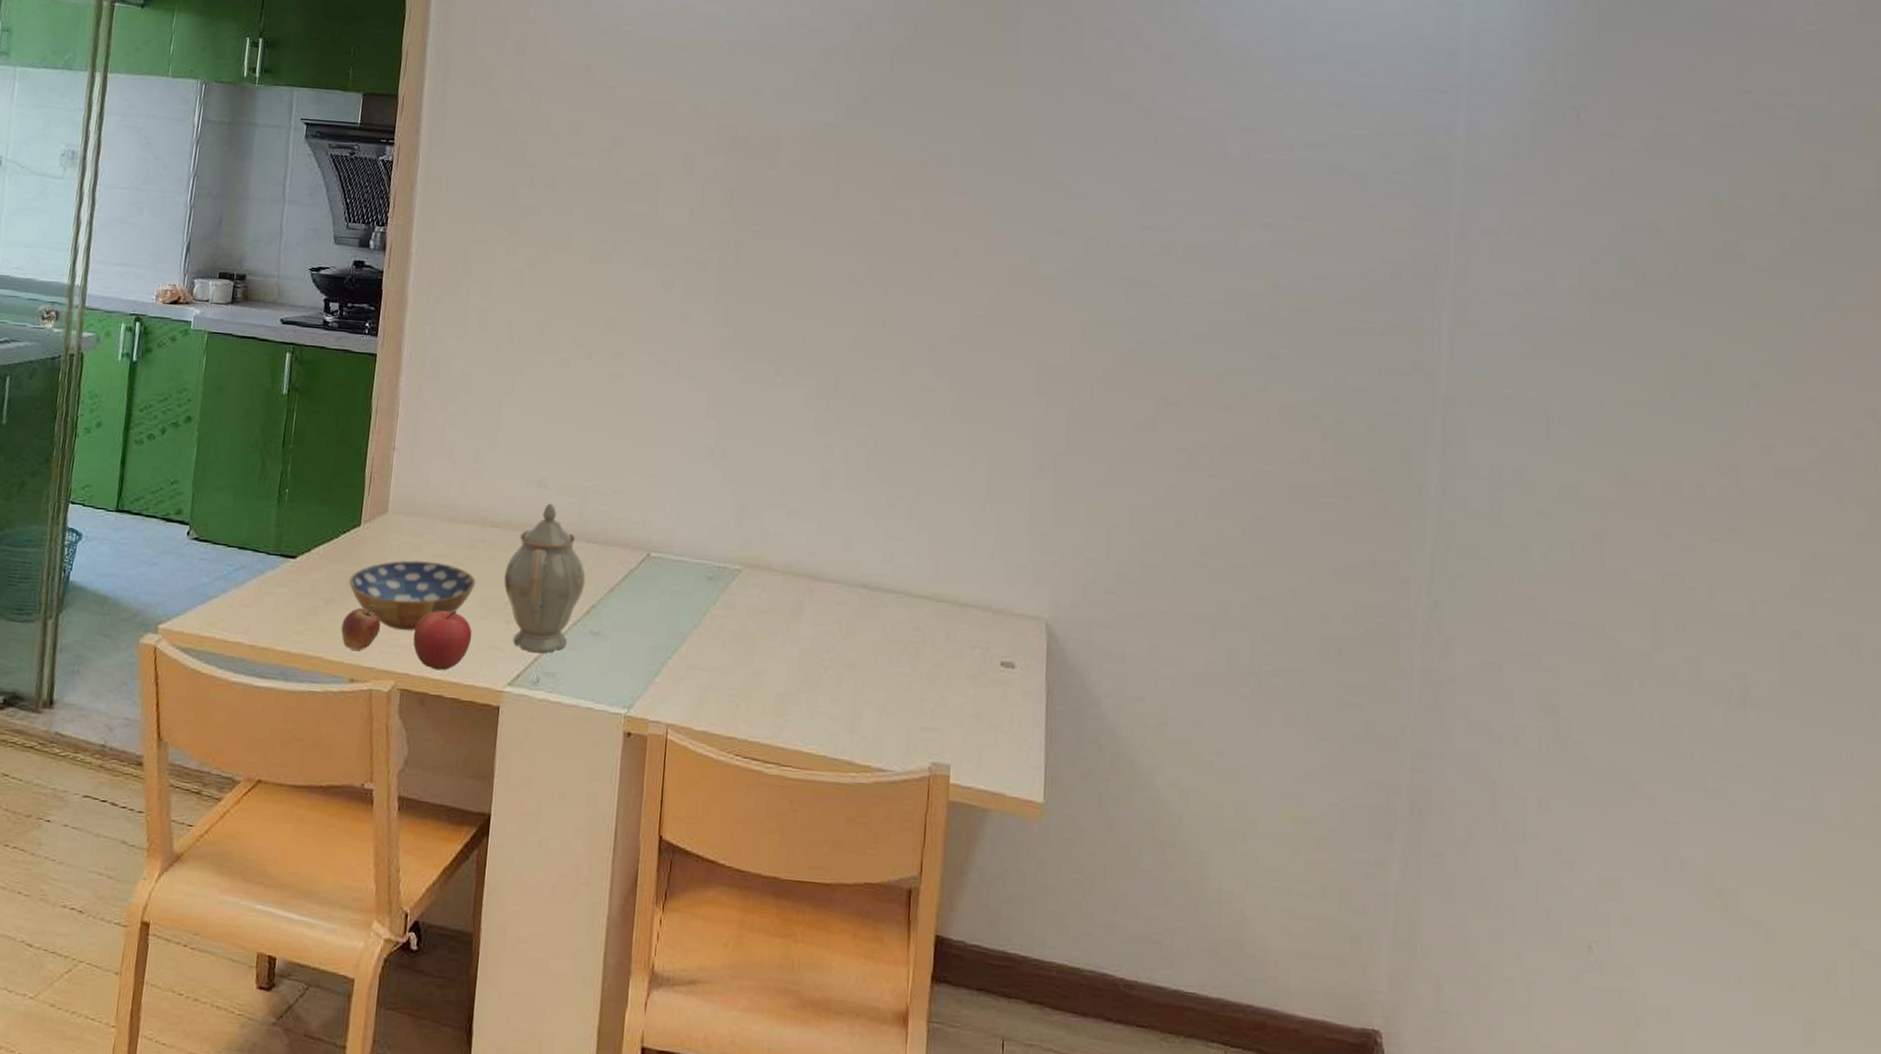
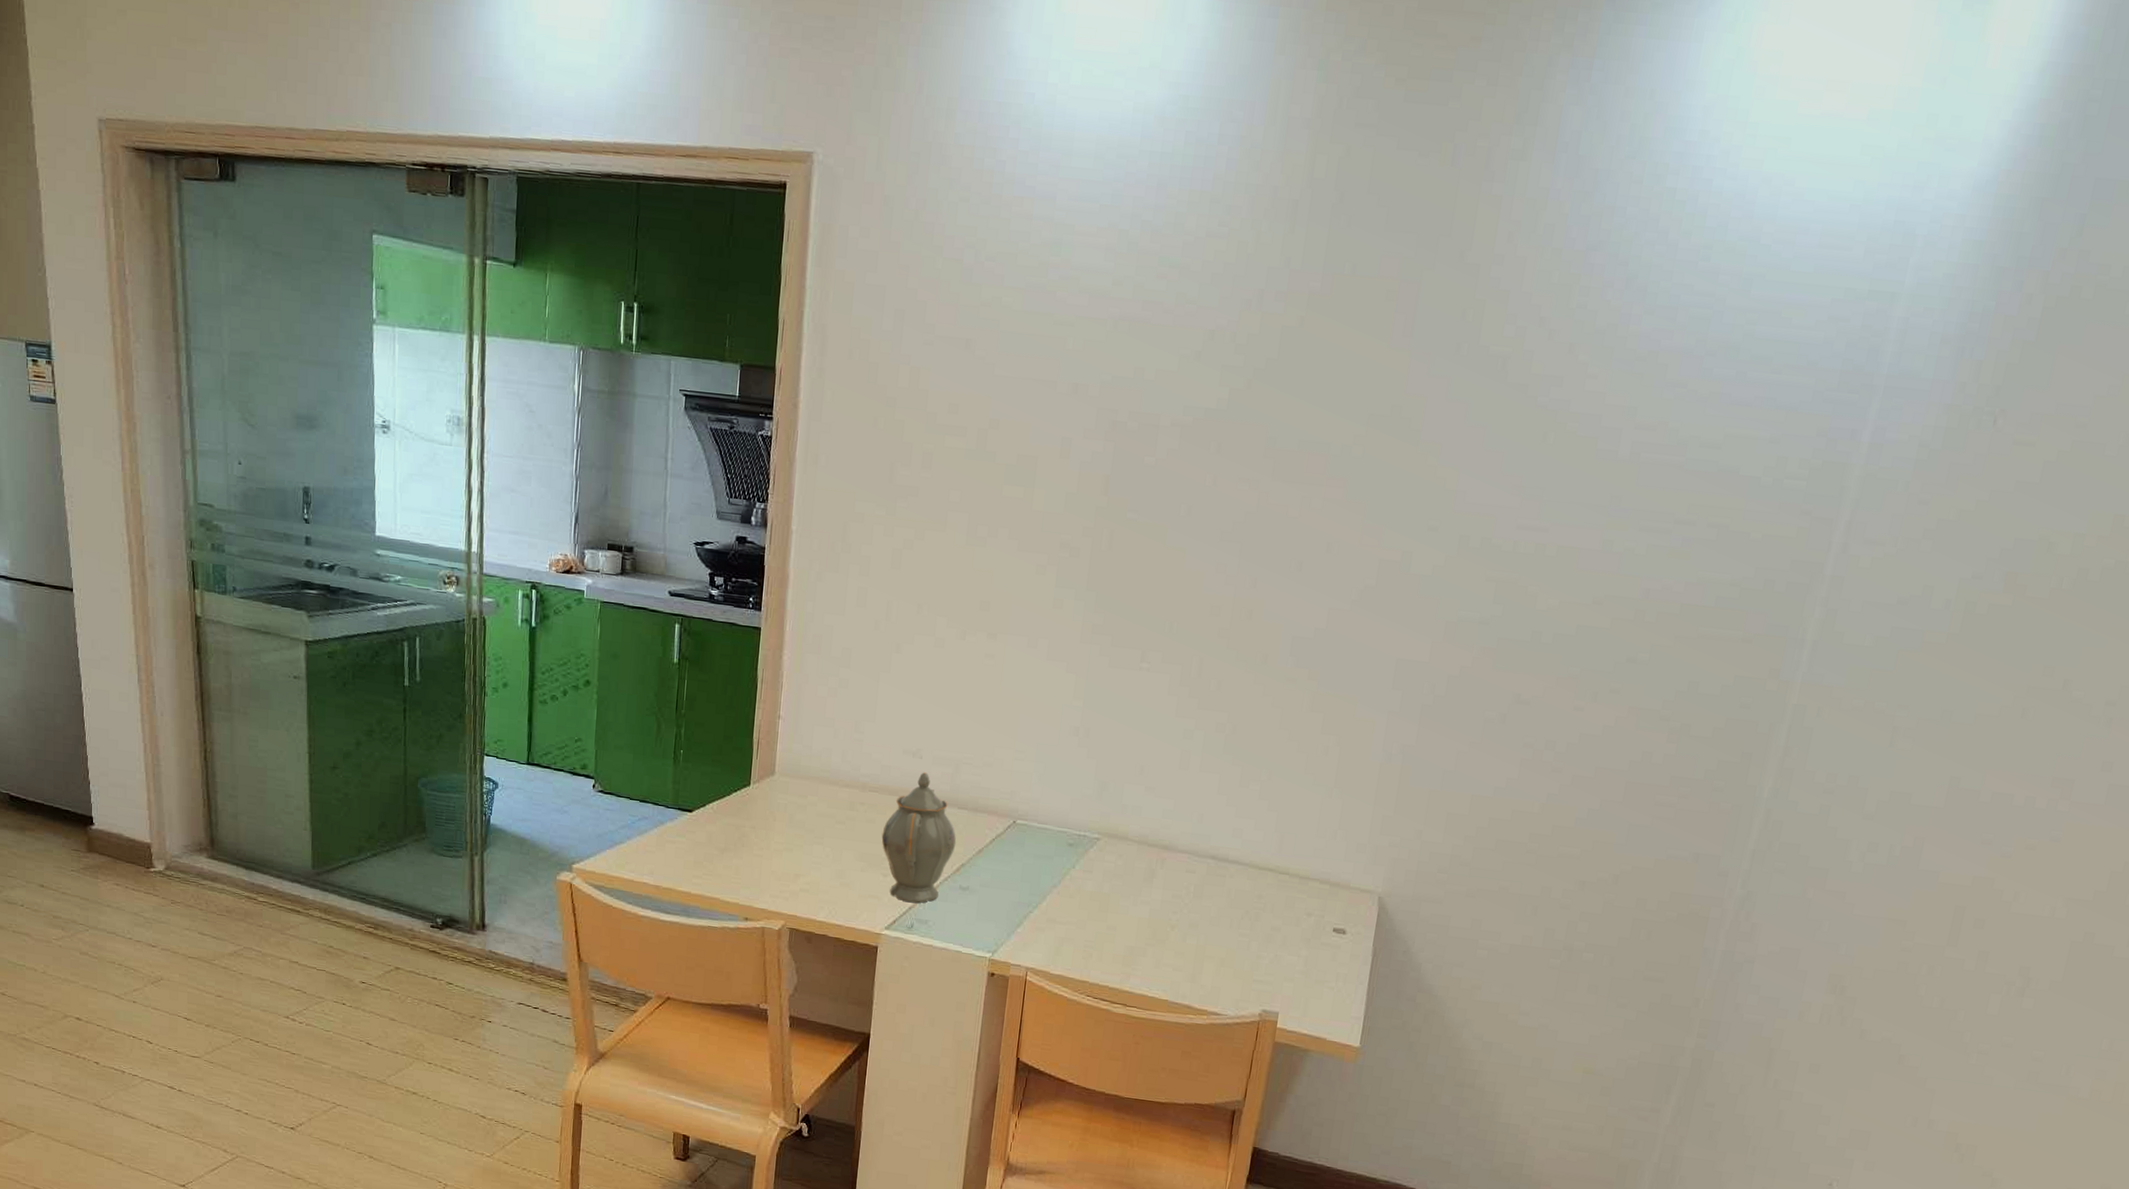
fruit: present [341,605,380,651] -> none [735,856,770,895]
bowl: present [349,560,476,631] -> none [741,818,856,879]
fruit: present [413,610,472,671] -> none [800,862,853,914]

